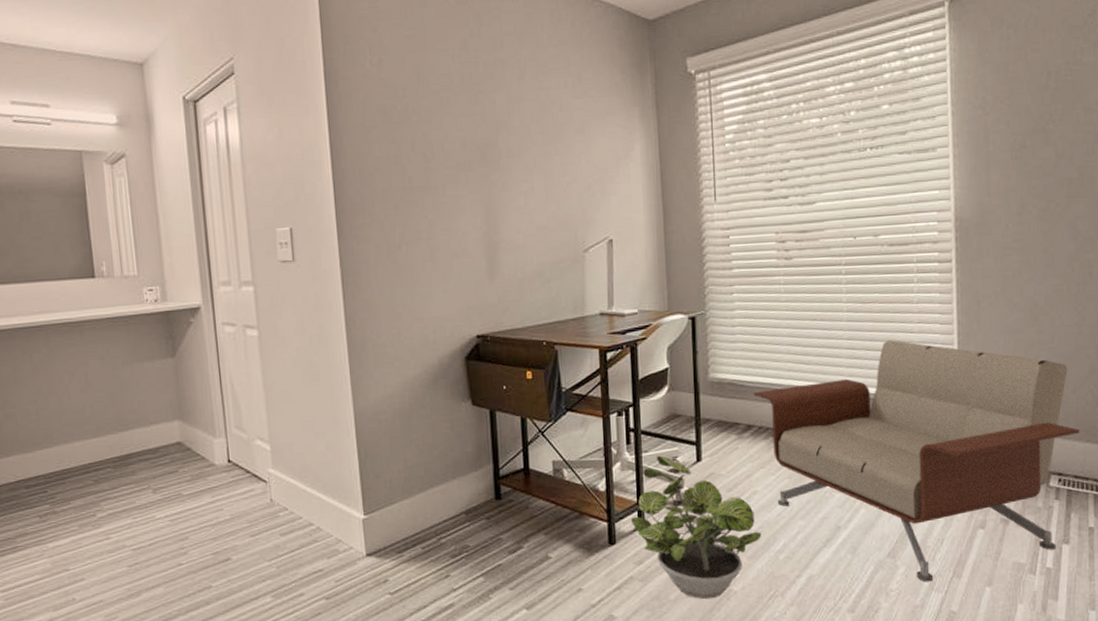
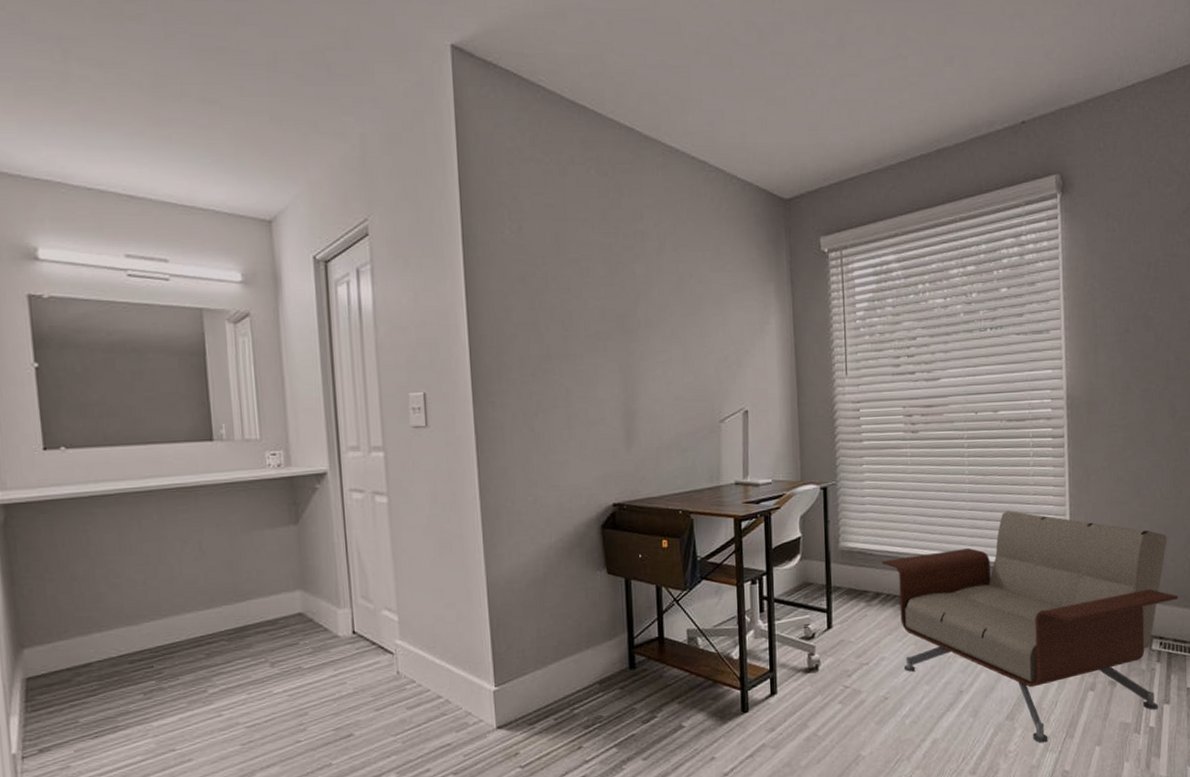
potted plant: present [631,455,762,600] -> none [764,623,889,765]

